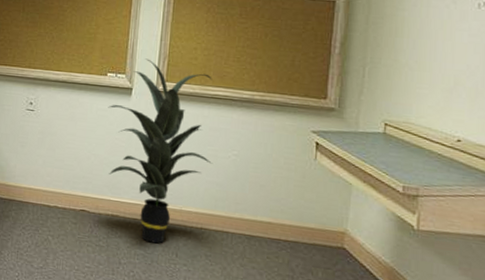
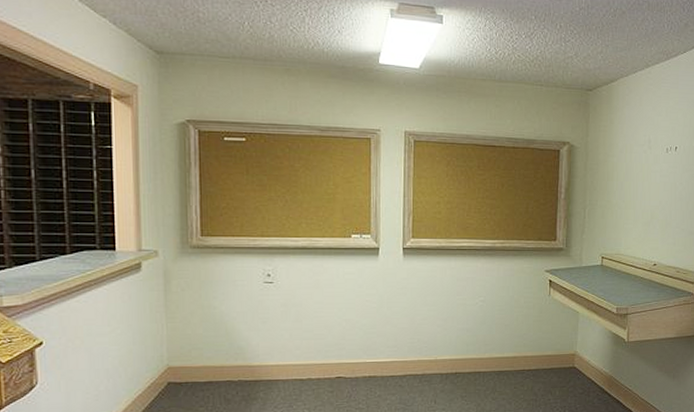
indoor plant: present [108,58,213,244] -> none [355,216,463,396]

